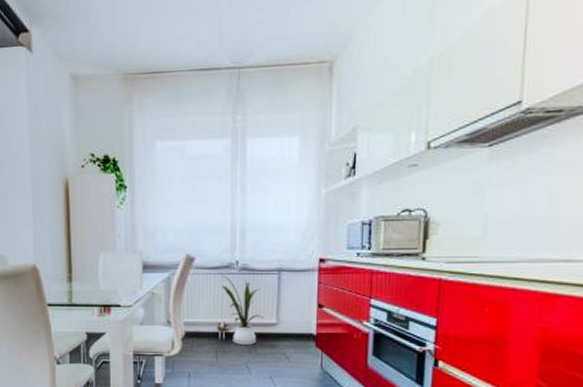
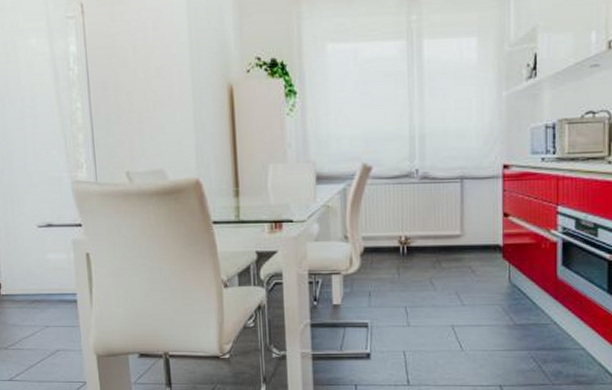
house plant: present [221,276,264,345] -> none [400,186,448,259]

